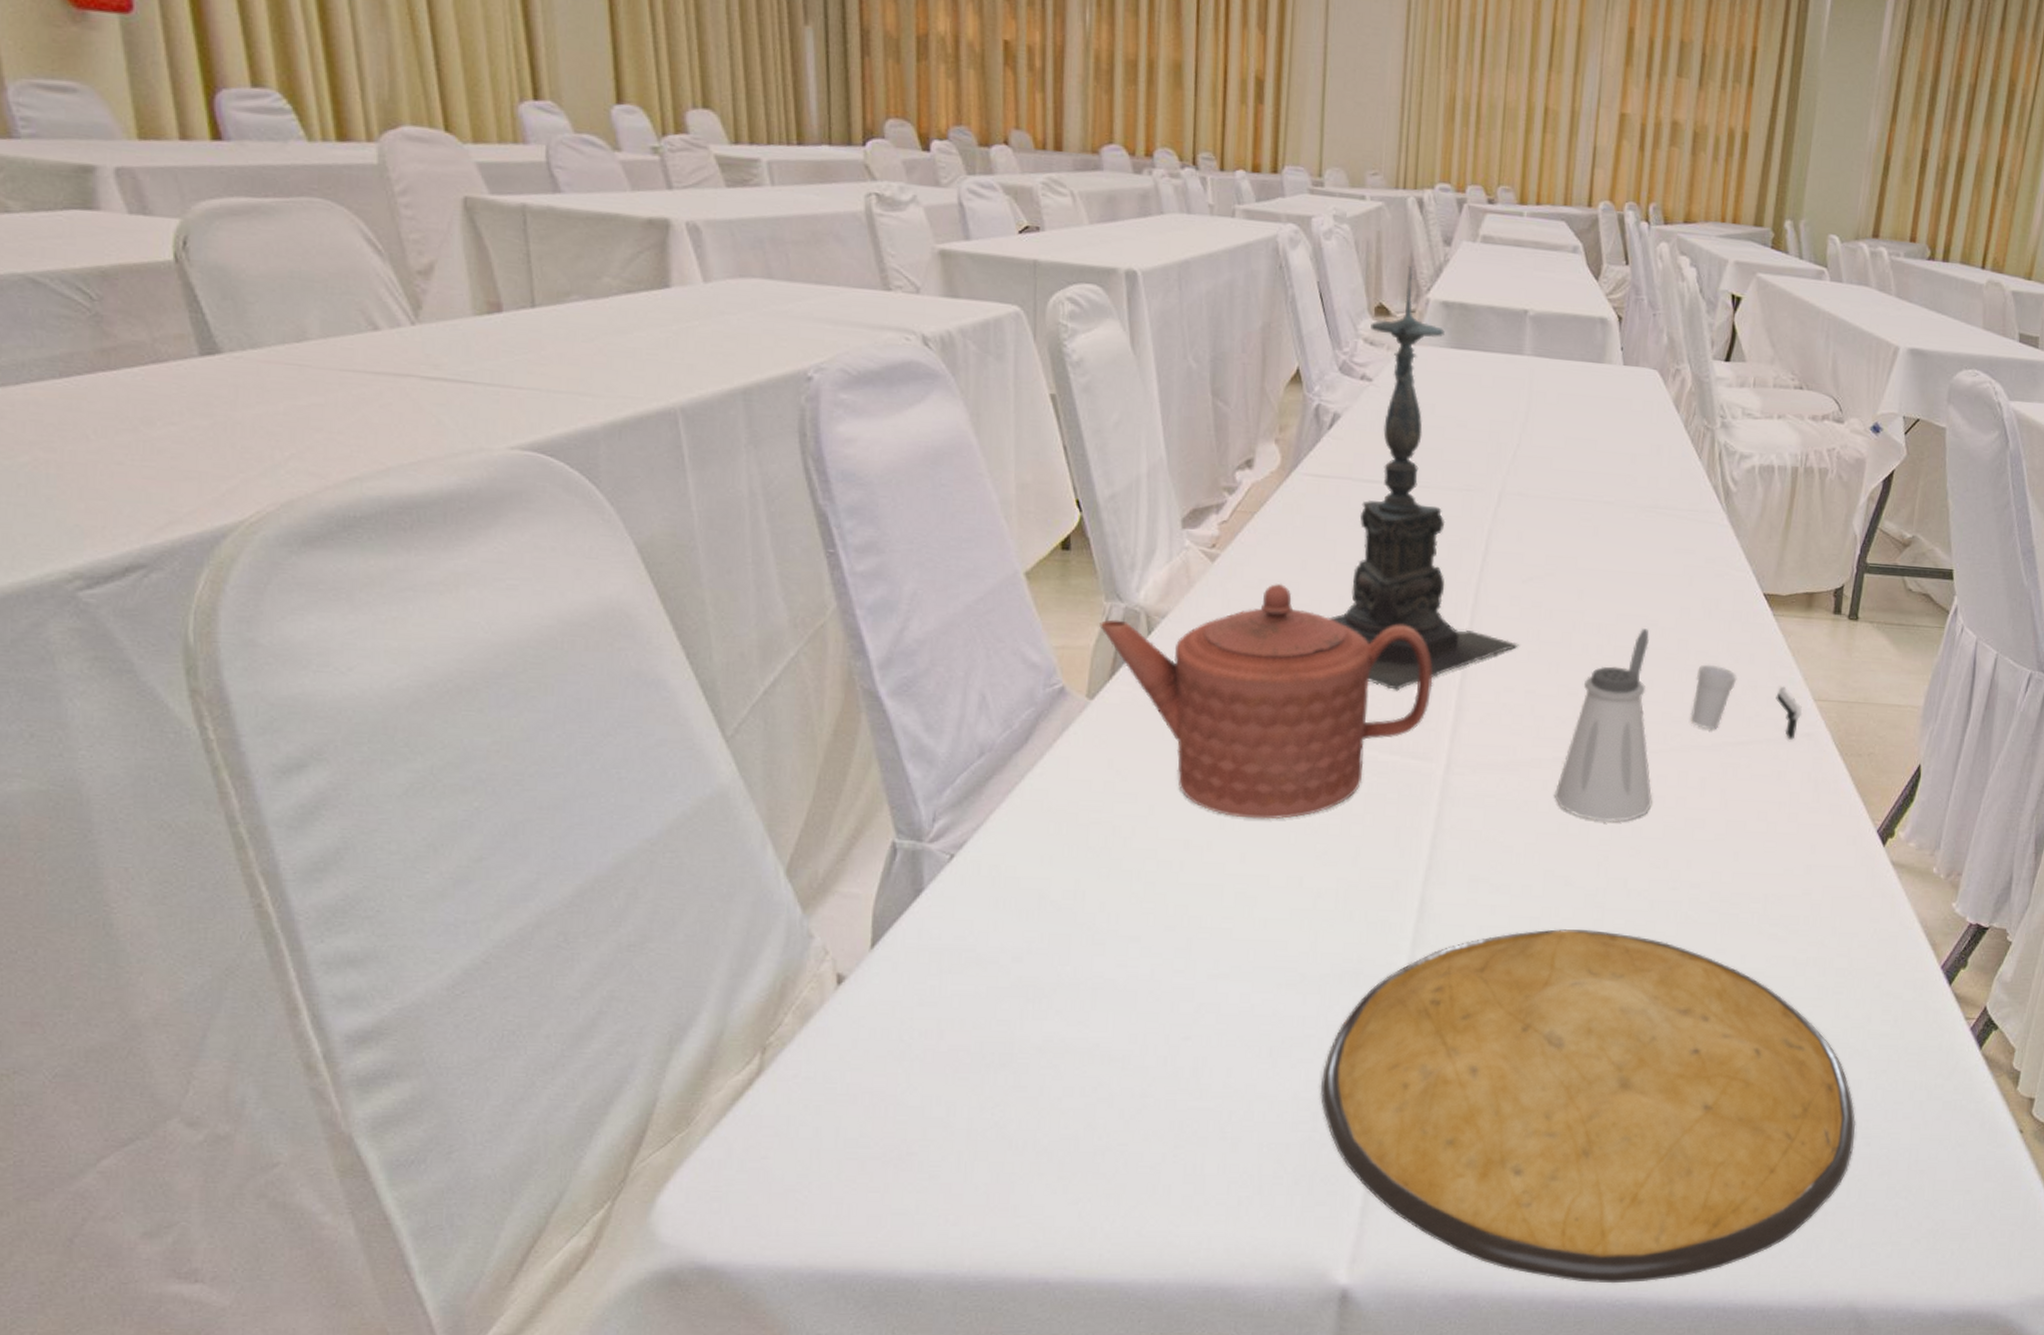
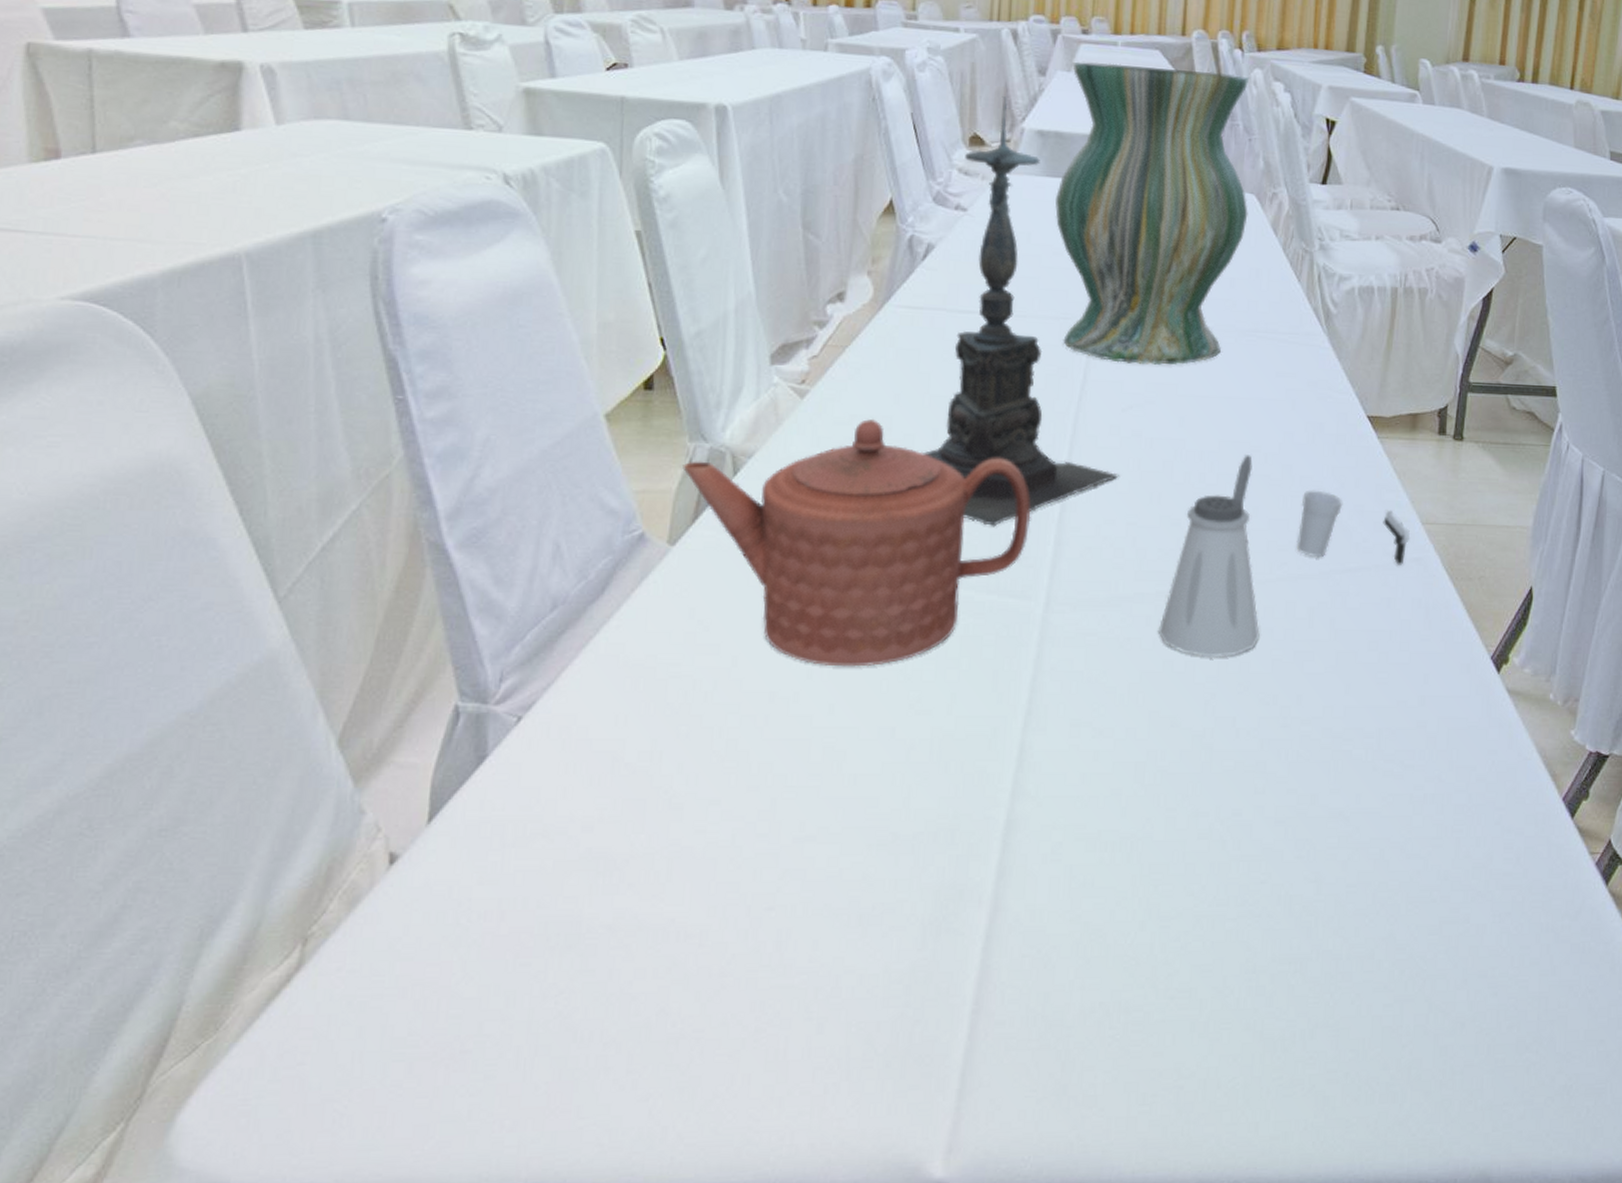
plate: present [1321,929,1856,1284] -> none [914,774,1482,1163]
vase: none [1459,232,1656,539] -> present [1055,61,1250,365]

